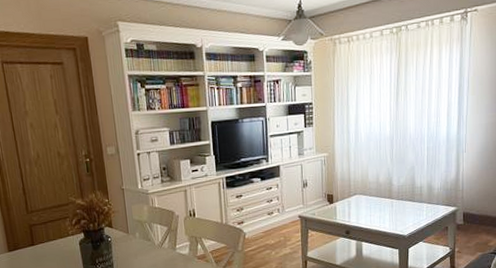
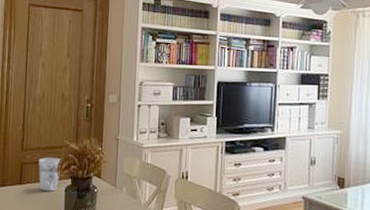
cup: none [47,215,72,248] -> present [38,157,61,192]

